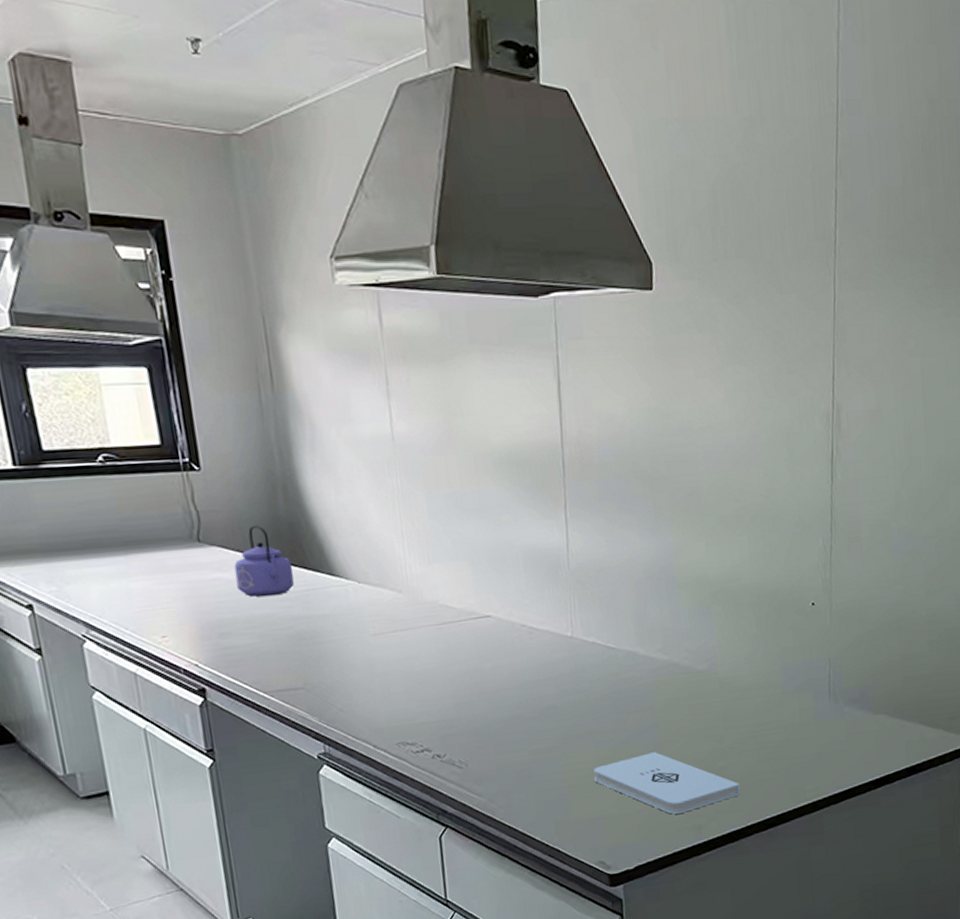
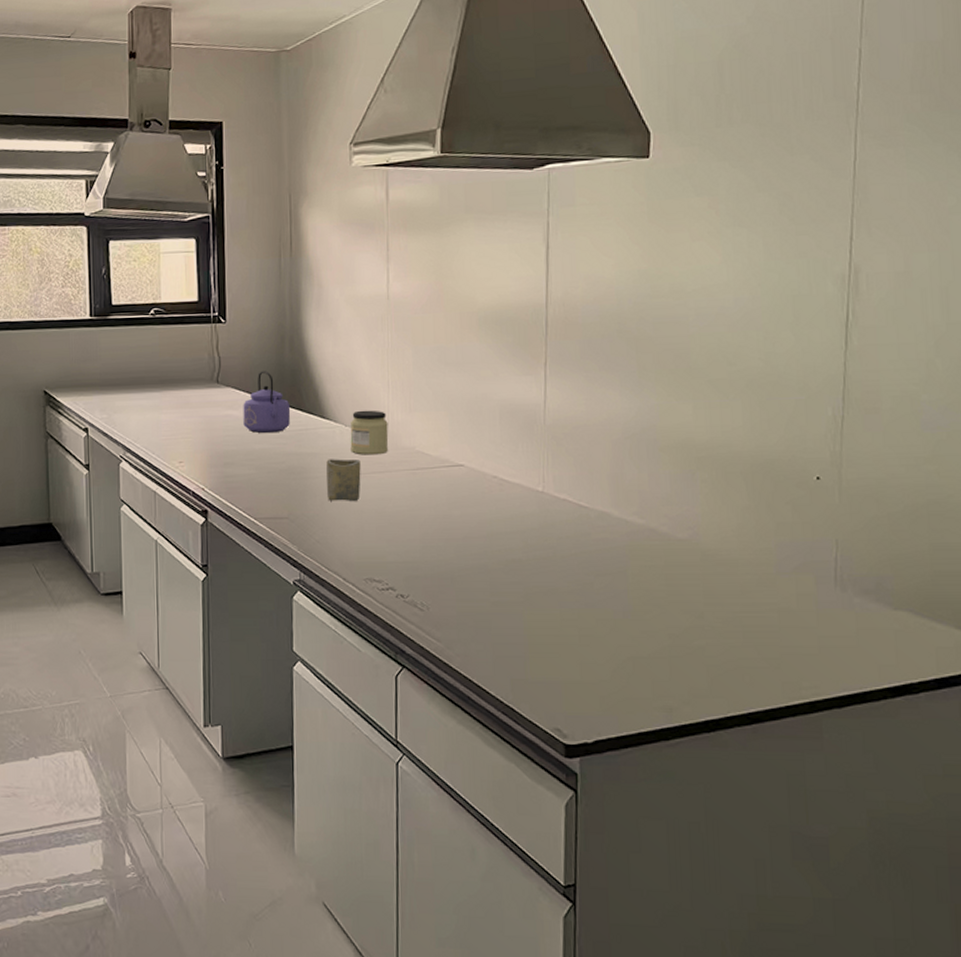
cup: none [341,618,384,666] -> present [326,459,361,502]
jar: none [364,563,409,613] -> present [350,410,389,455]
notepad: present [593,752,741,815] -> none [556,620,721,690]

